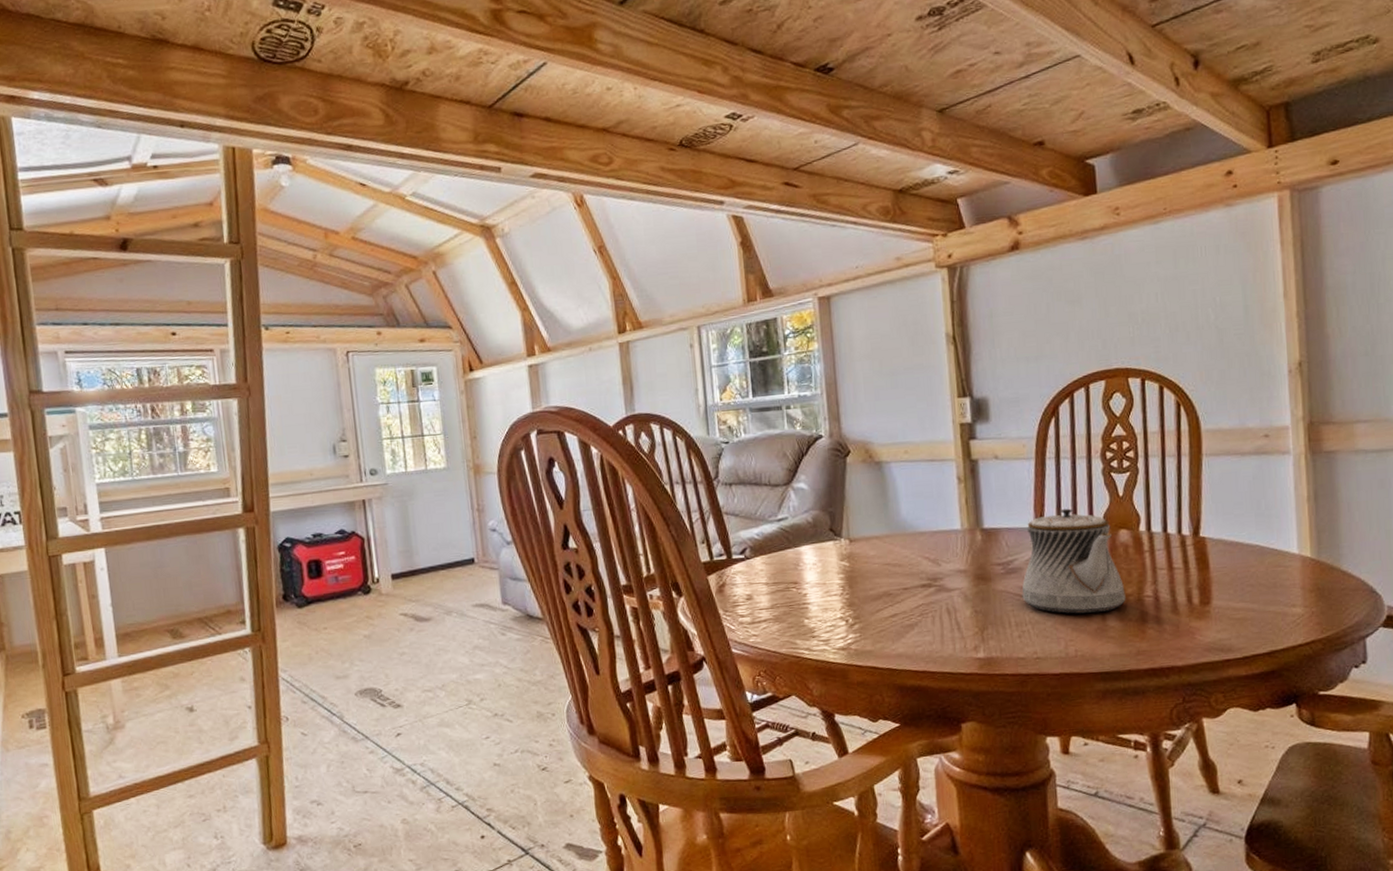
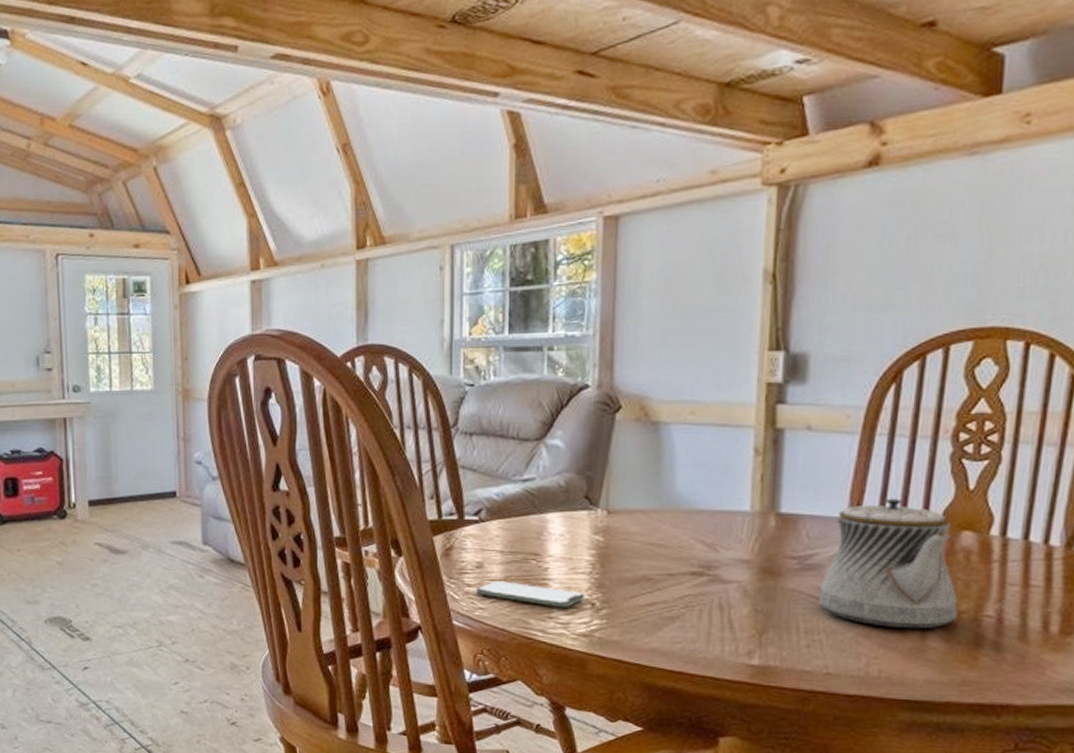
smartphone: none [749,609,840,628] -> present [476,581,585,608]

